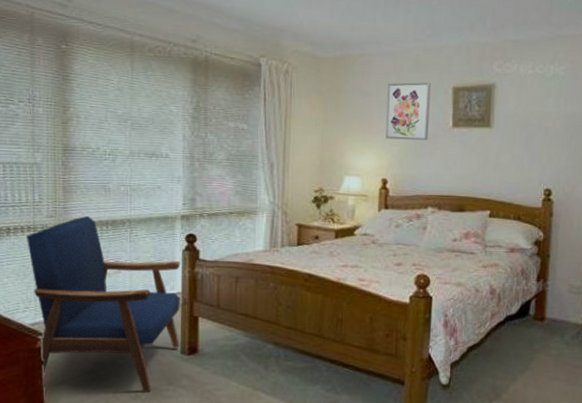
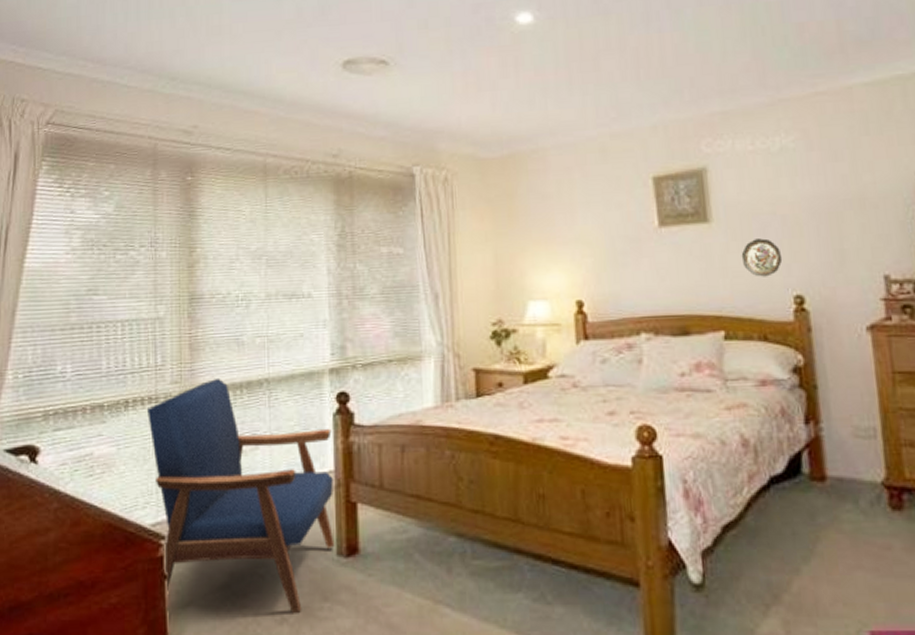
wall art: present [385,82,431,141] -> none [570,174,630,250]
decorative plate: none [511,144,541,173] -> present [741,238,783,277]

